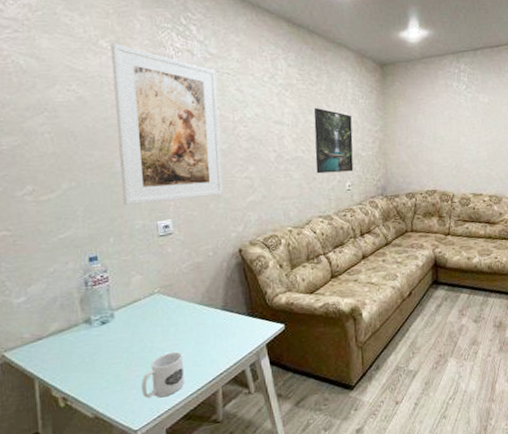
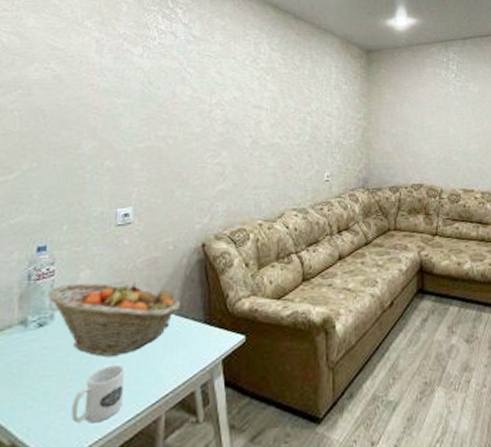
fruit basket: none [105,284,225,346] -> present [47,282,181,357]
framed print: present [110,43,223,205] -> none [84,24,197,189]
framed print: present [313,108,354,174] -> none [293,93,334,162]

